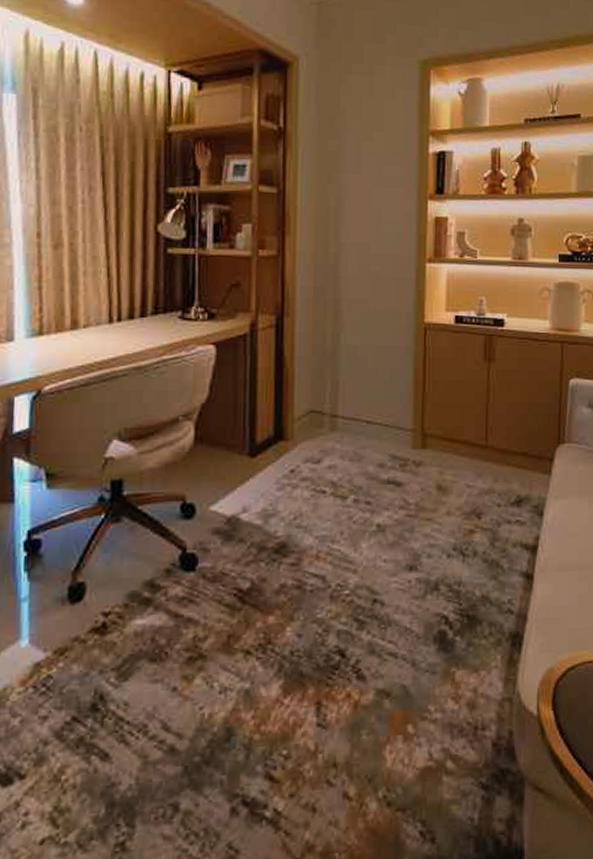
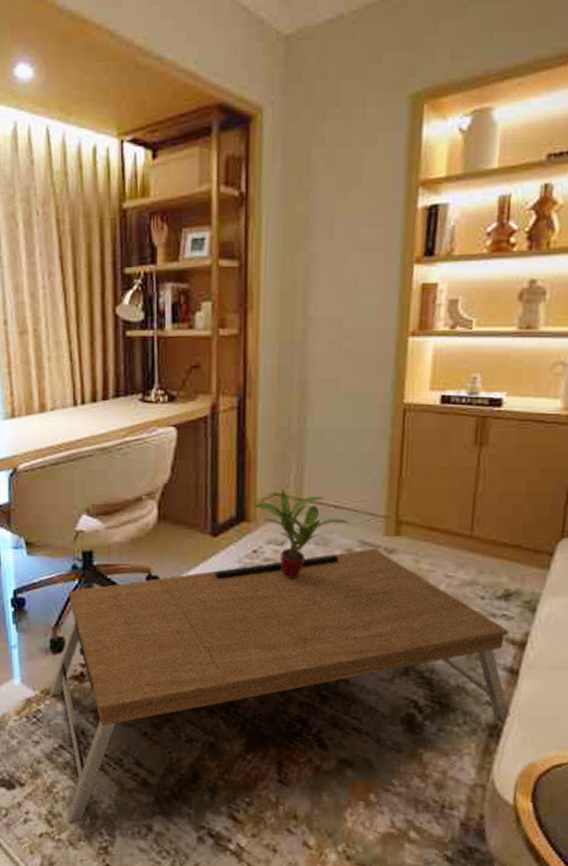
coffee table: none [64,462,529,818] -> present [50,548,510,823]
potted plant: none [291,406,380,498] -> present [253,489,349,579]

